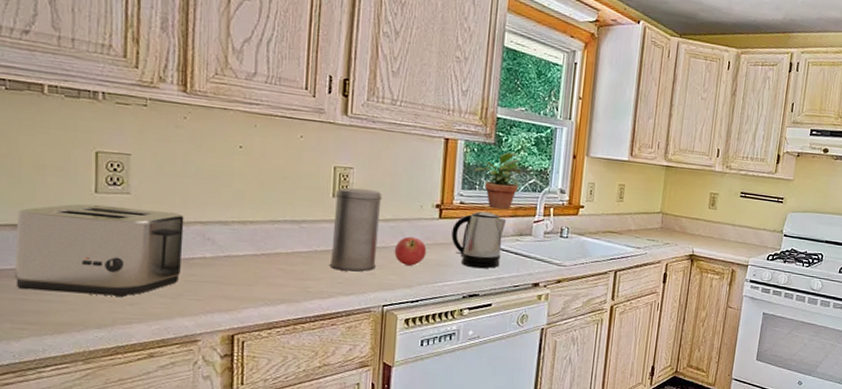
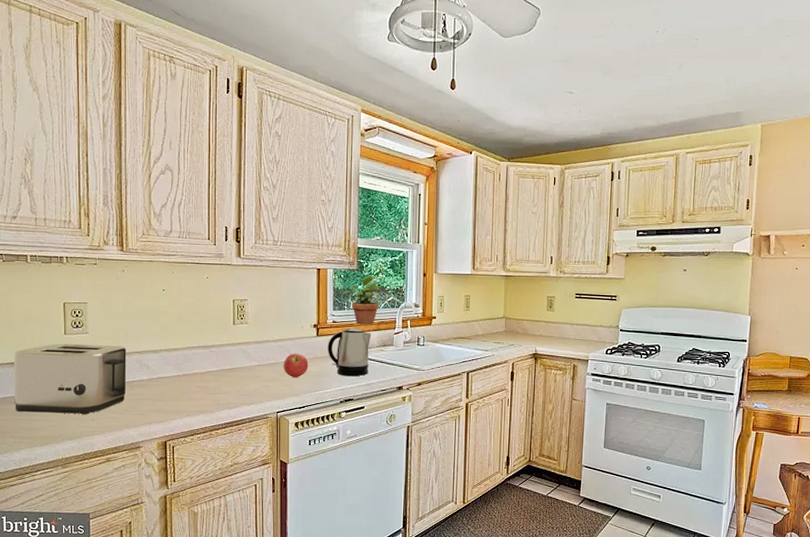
canister: present [329,187,382,272] -> none [234,316,271,385]

